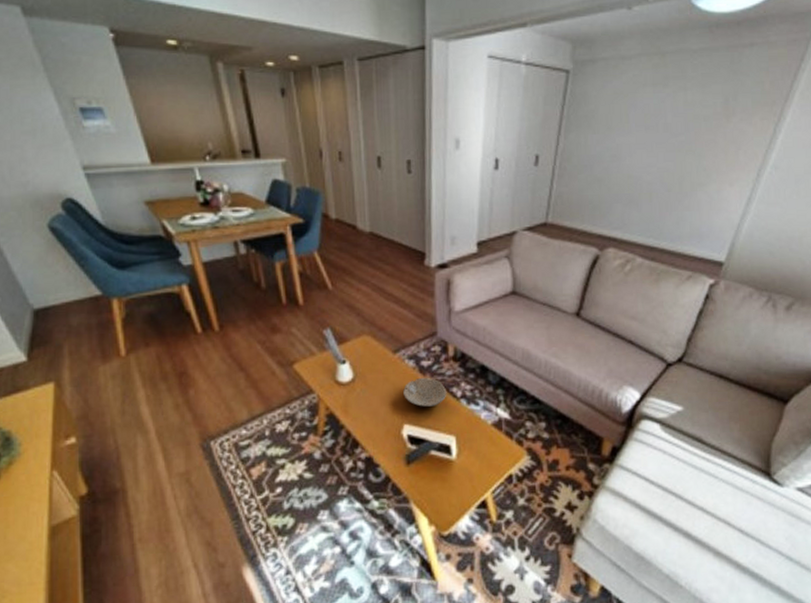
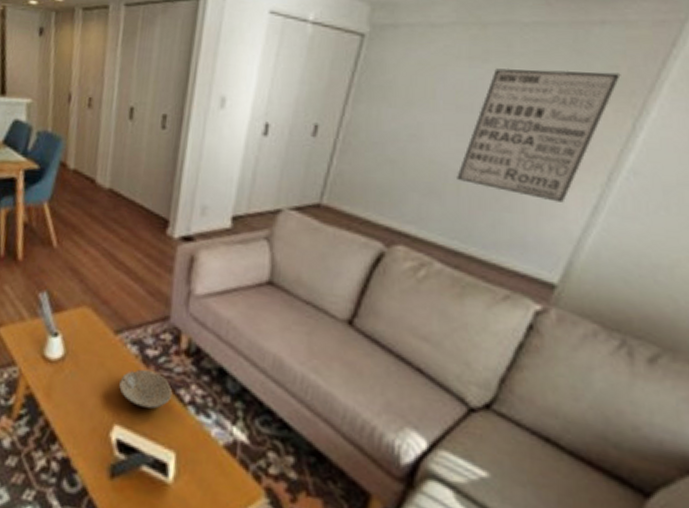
wall art: none [649,87,765,198] -> present [457,68,621,203]

